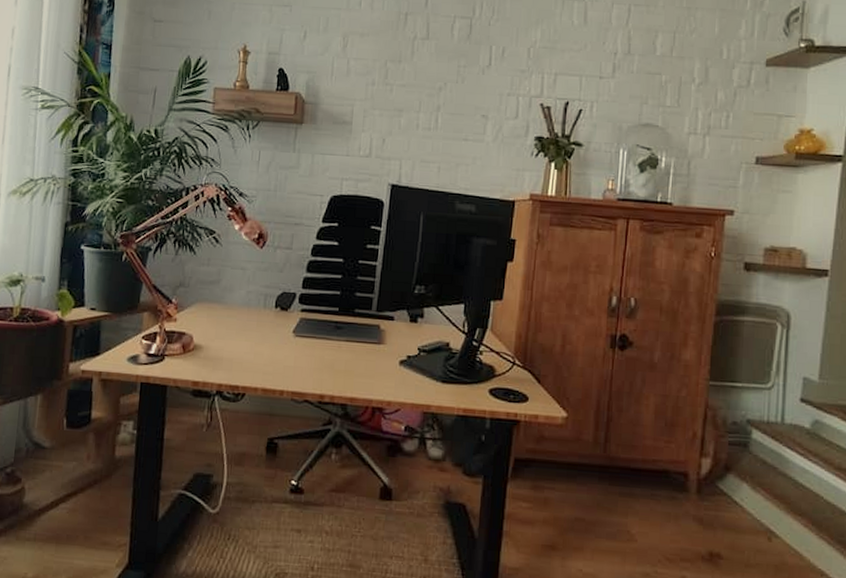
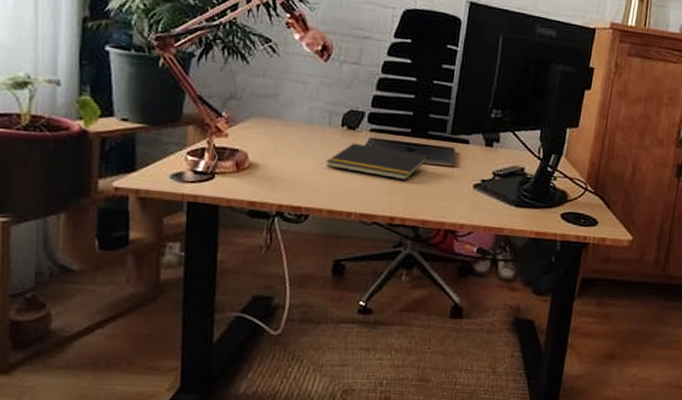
notepad: none [261,323,355,359] -> present [326,143,428,181]

